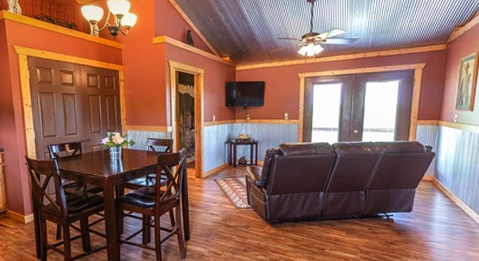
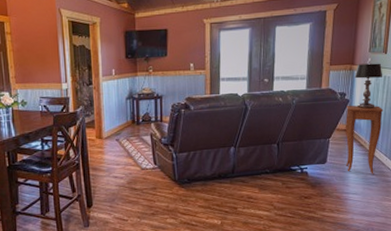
side table: none [431,158,469,225] -> present [345,105,384,174]
table lamp: none [441,119,469,162] -> present [354,63,383,109]

